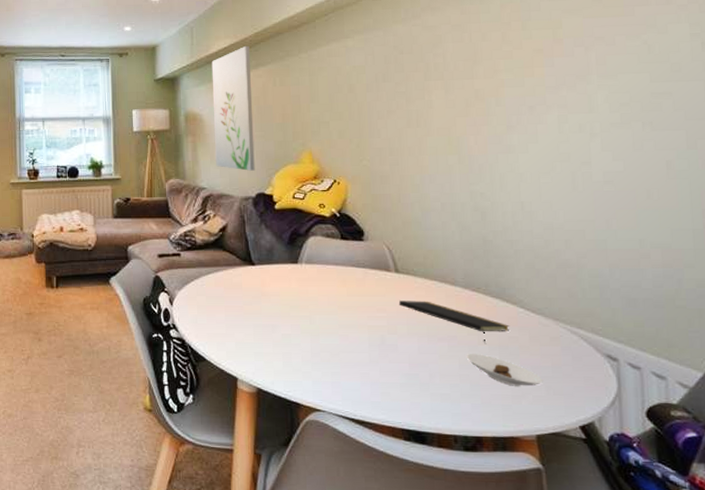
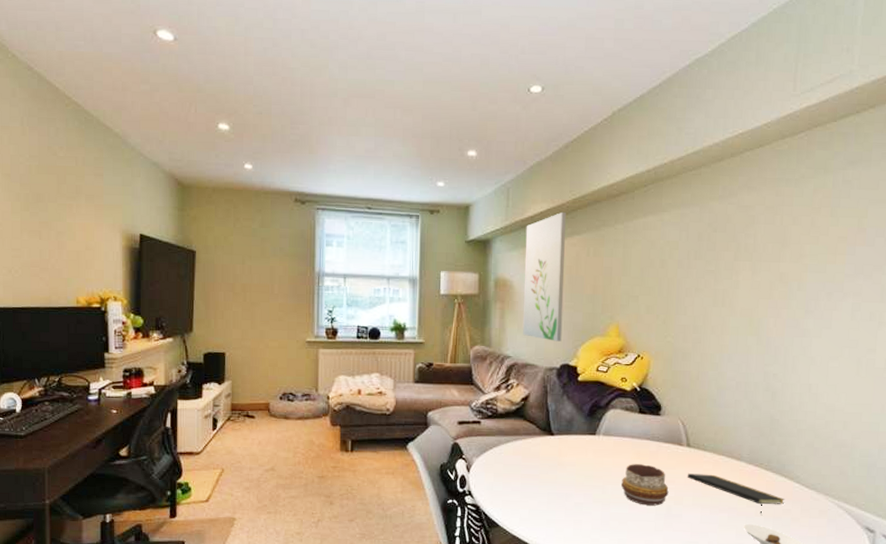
decorative bowl: none [329,292,381,336] -> present [621,464,669,506]

